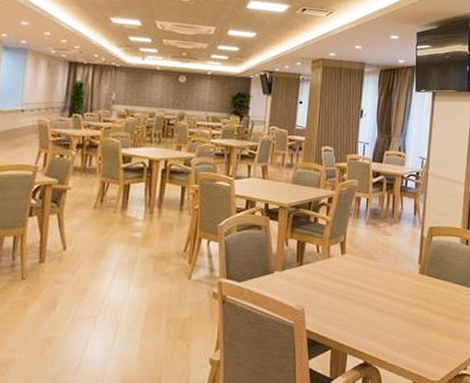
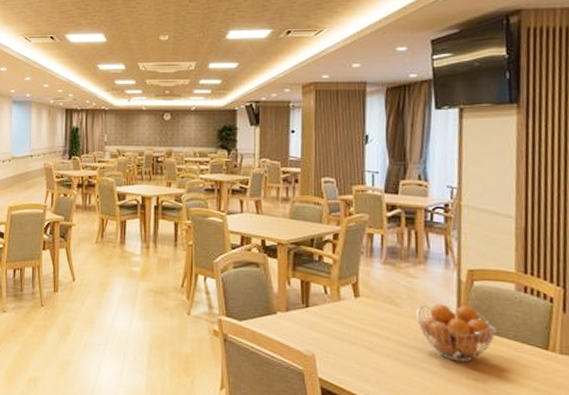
fruit basket: none [389,256,445,305] -> present [416,303,496,363]

